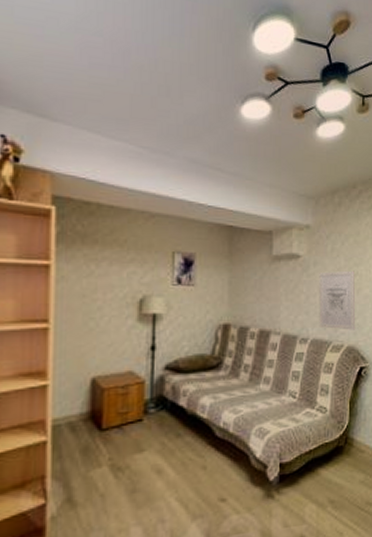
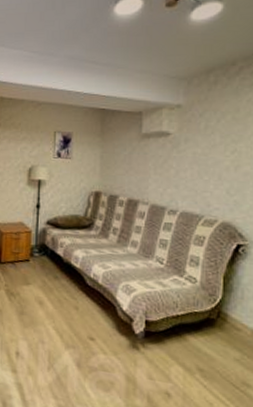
wall art: present [319,270,356,330] -> none [189,147,233,207]

